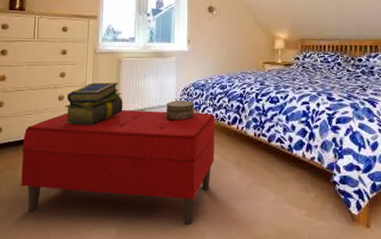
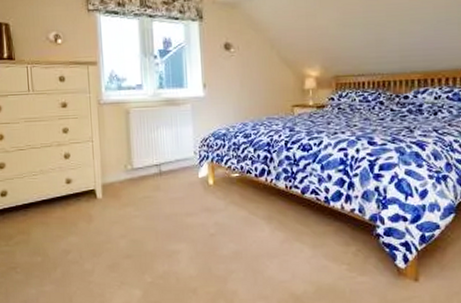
bench: present [21,110,216,226] -> none [31,165,242,286]
stack of books: present [65,82,123,126] -> none [72,136,136,185]
decorative box: present [165,100,195,121] -> none [184,152,217,175]

